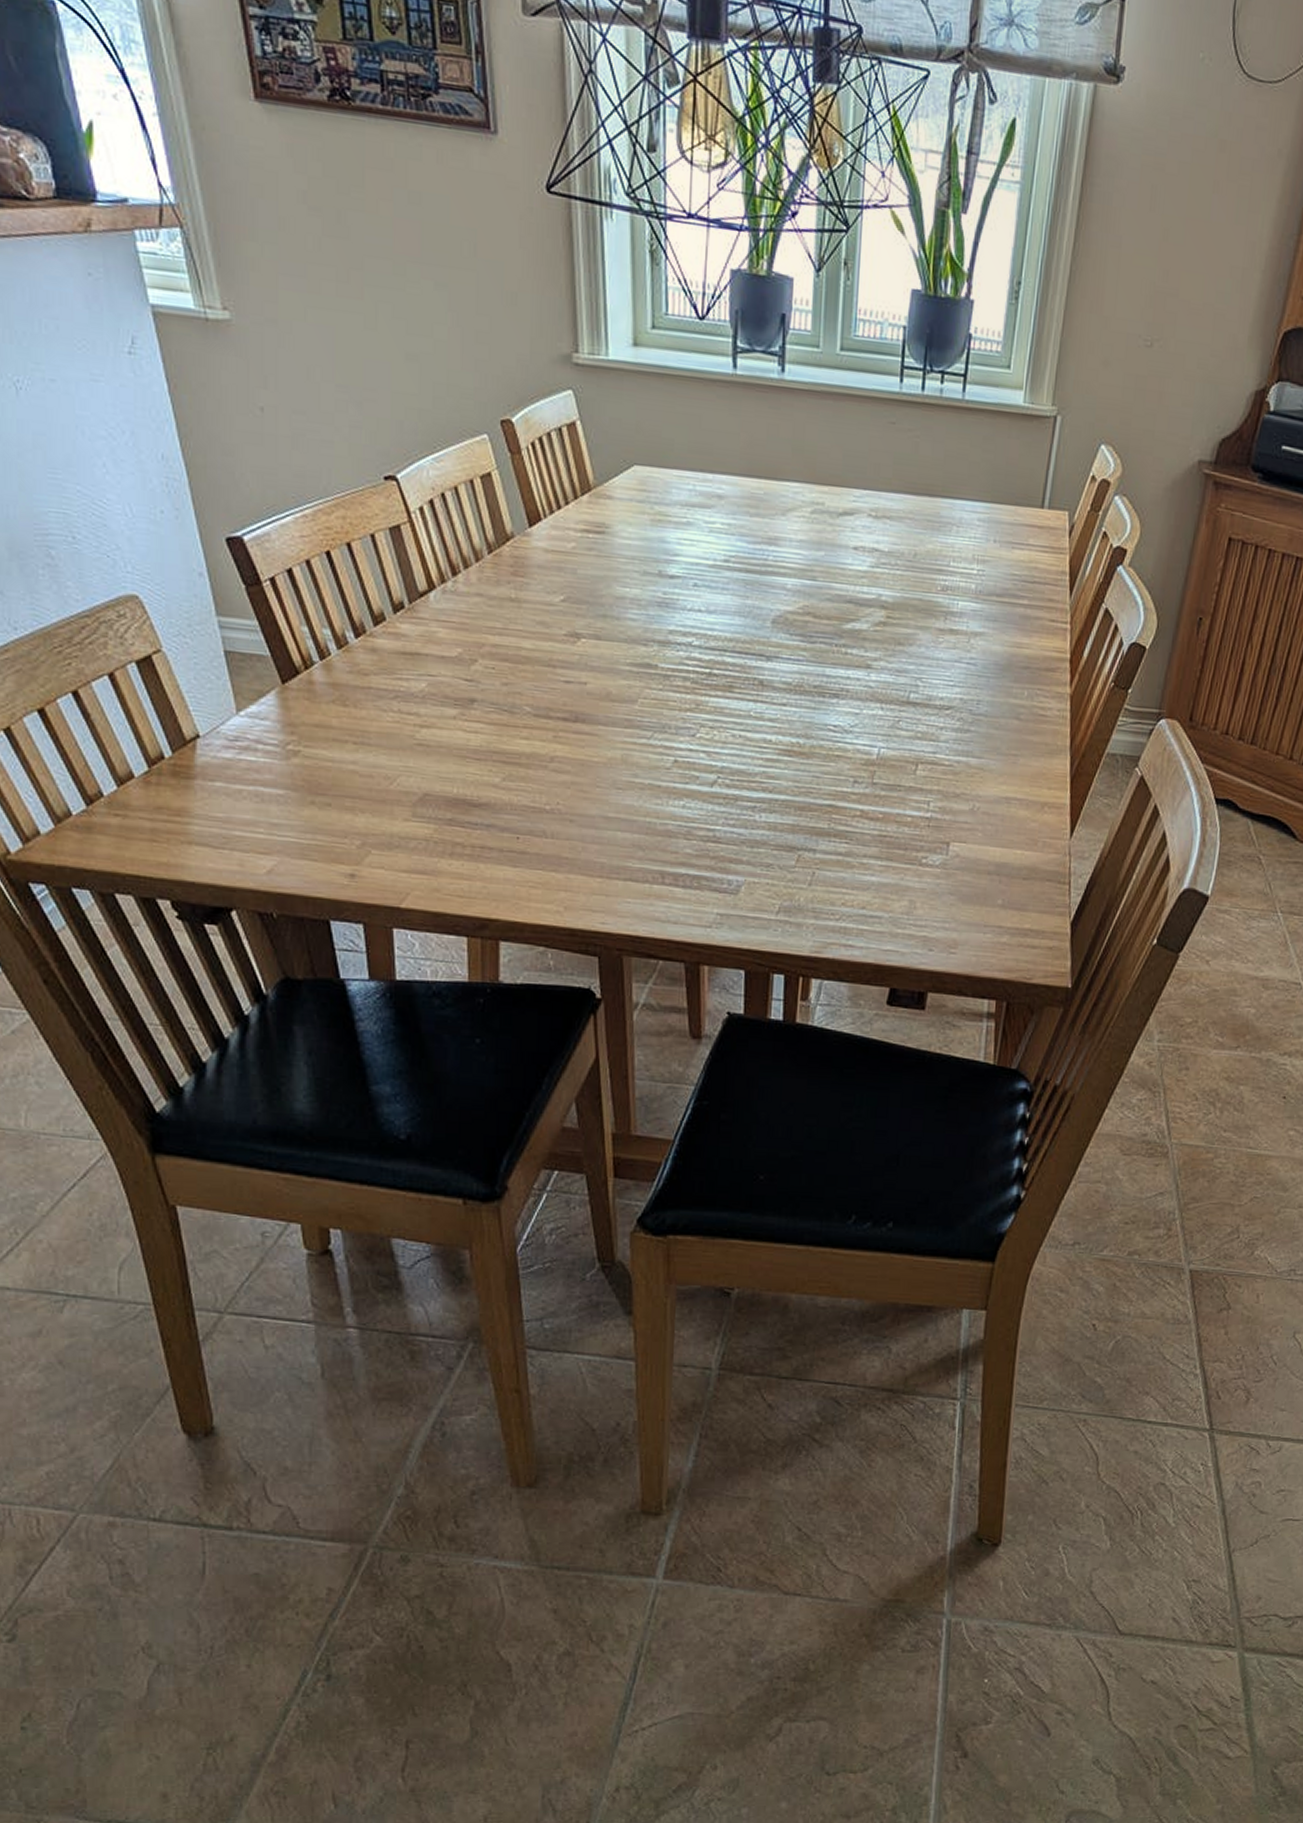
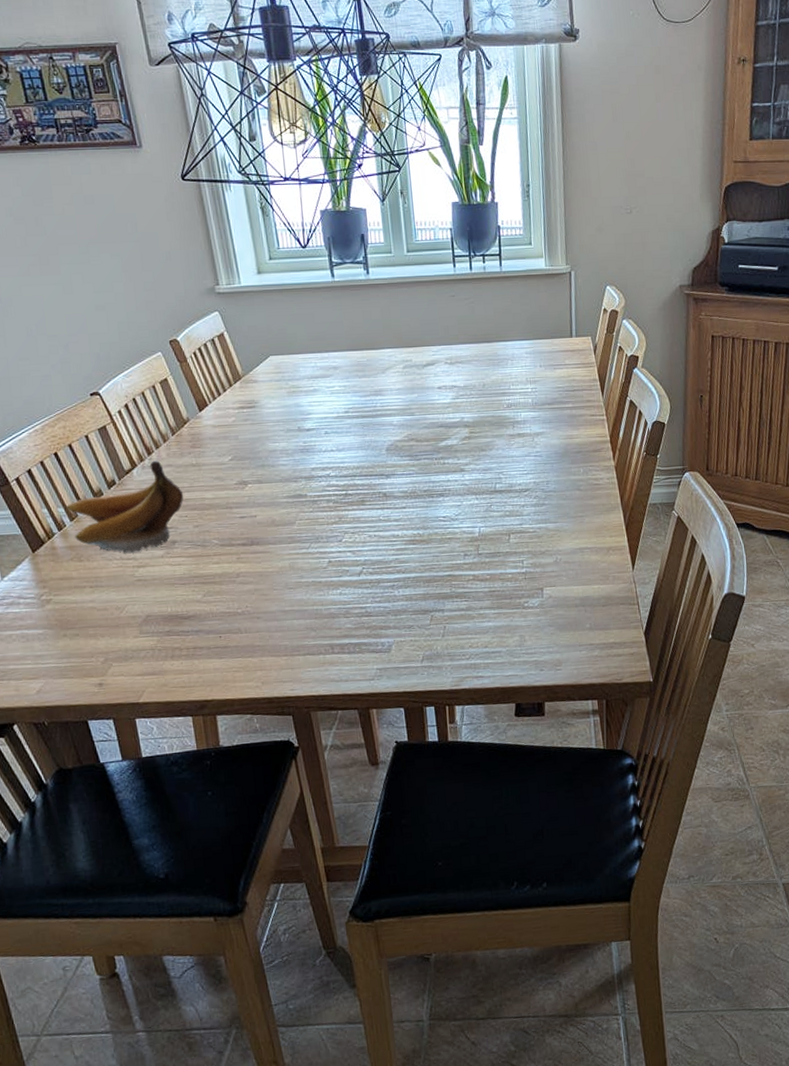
banana: none [333,584,494,705] -> present [65,460,184,553]

